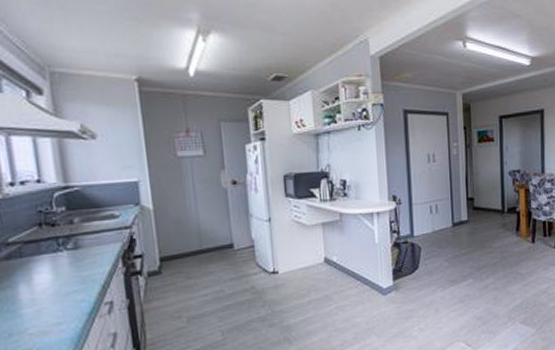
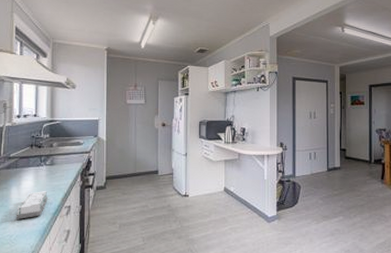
architectural model: none [31,285,78,327] -> present [16,191,48,219]

